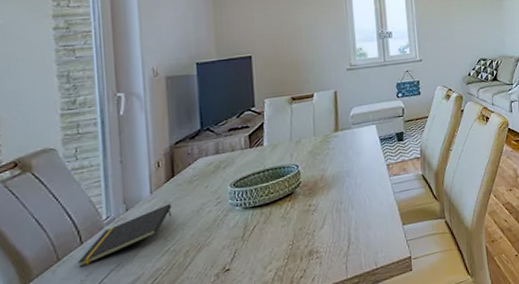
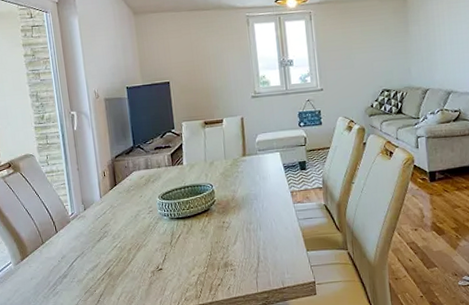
notepad: present [78,203,172,268] -> none [55,208,117,251]

